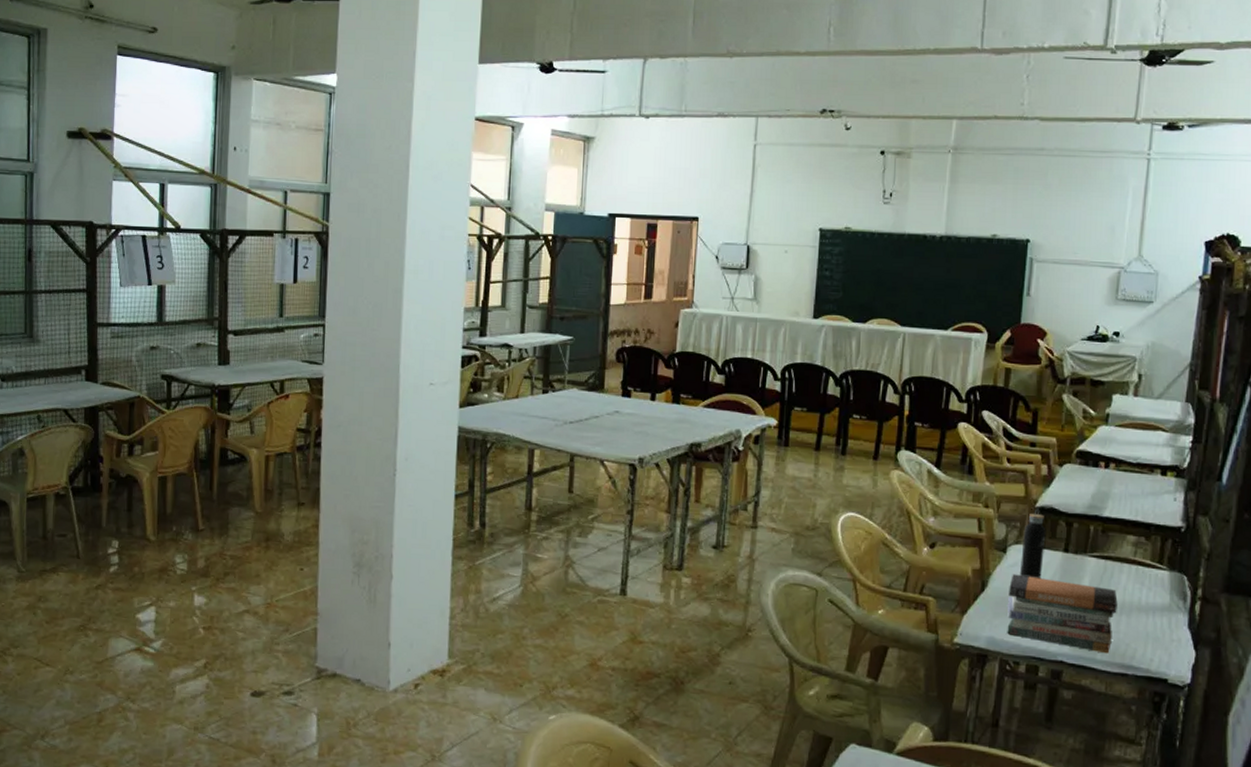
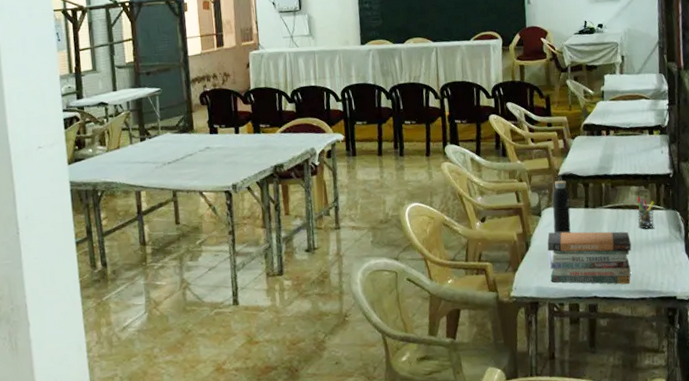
pen holder: none [1129,548,1156,591] -> present [637,196,655,229]

